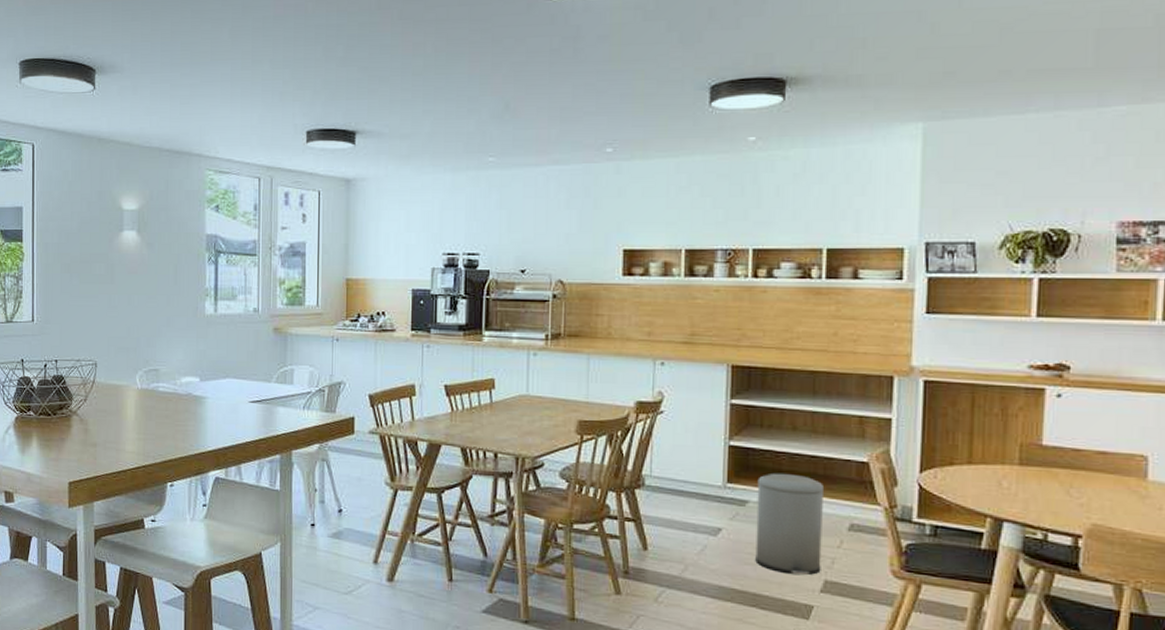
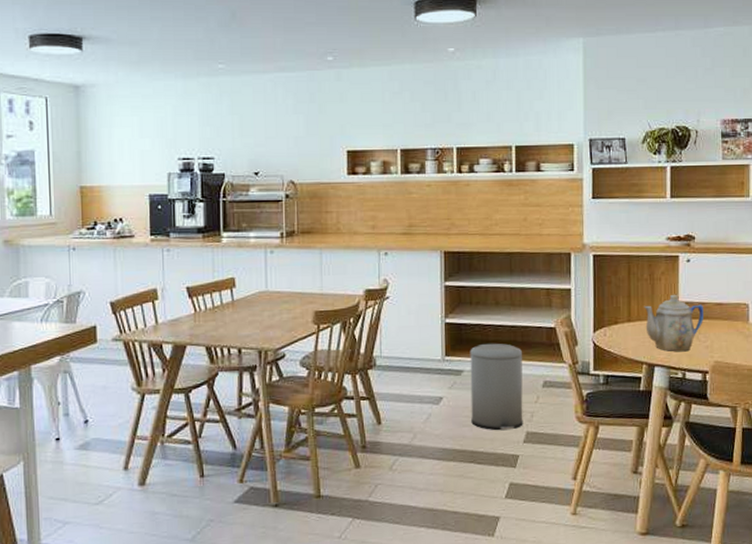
teapot: none [992,435,1078,508] -> present [644,294,703,352]

